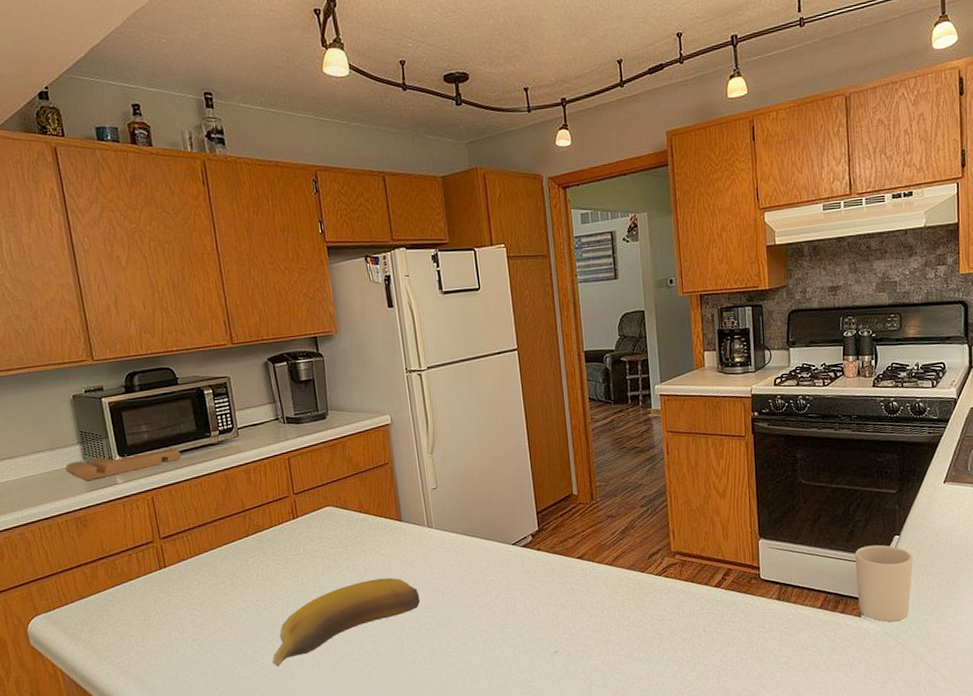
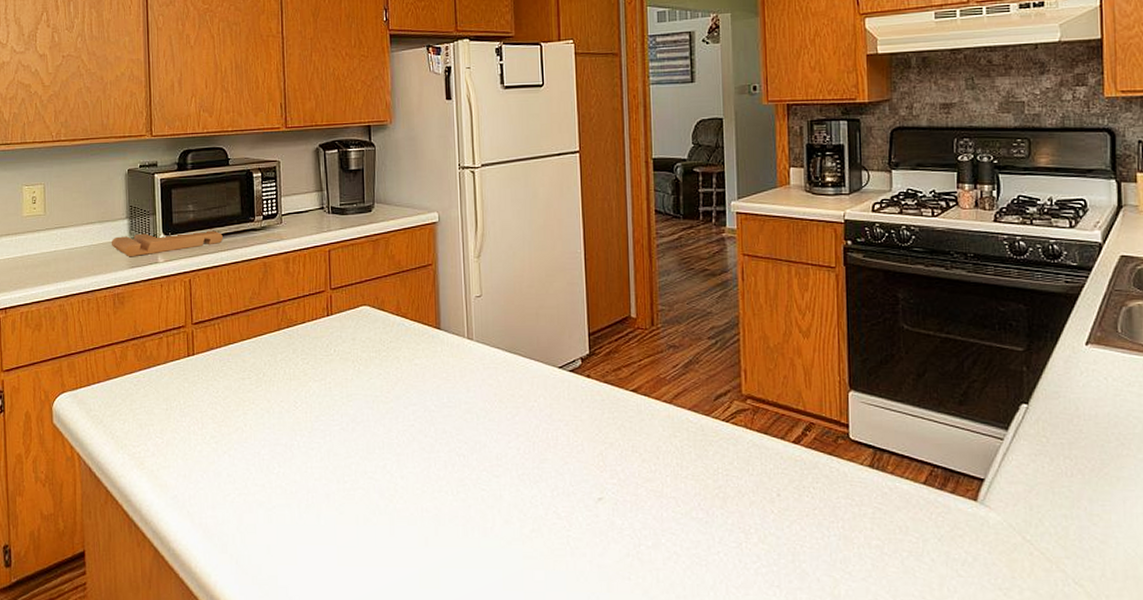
banana: present [272,577,420,667] -> none [289,391,453,478]
mug: present [855,544,913,622] -> none [970,412,1045,513]

